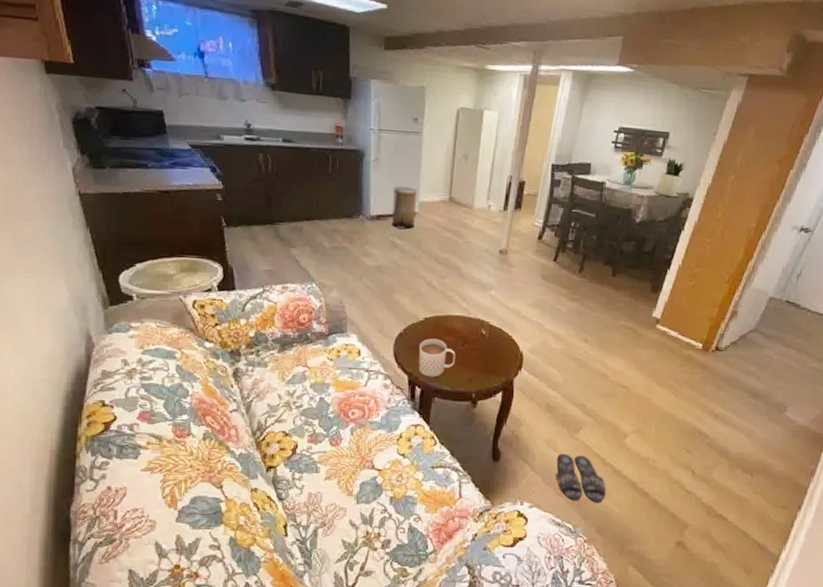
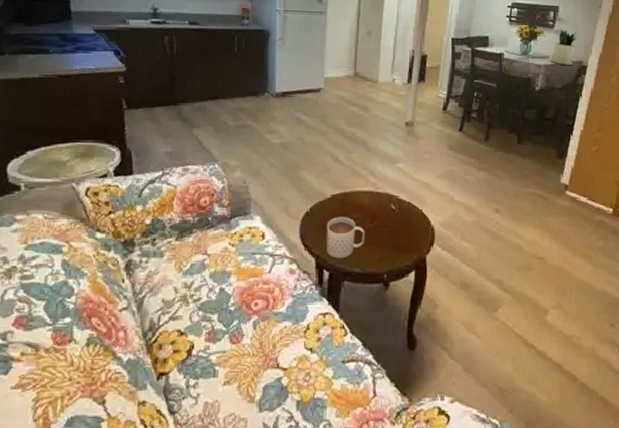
pedal bin: present [392,186,418,229] -> none [297,63,323,104]
slippers: present [556,453,606,503] -> none [477,336,531,392]

